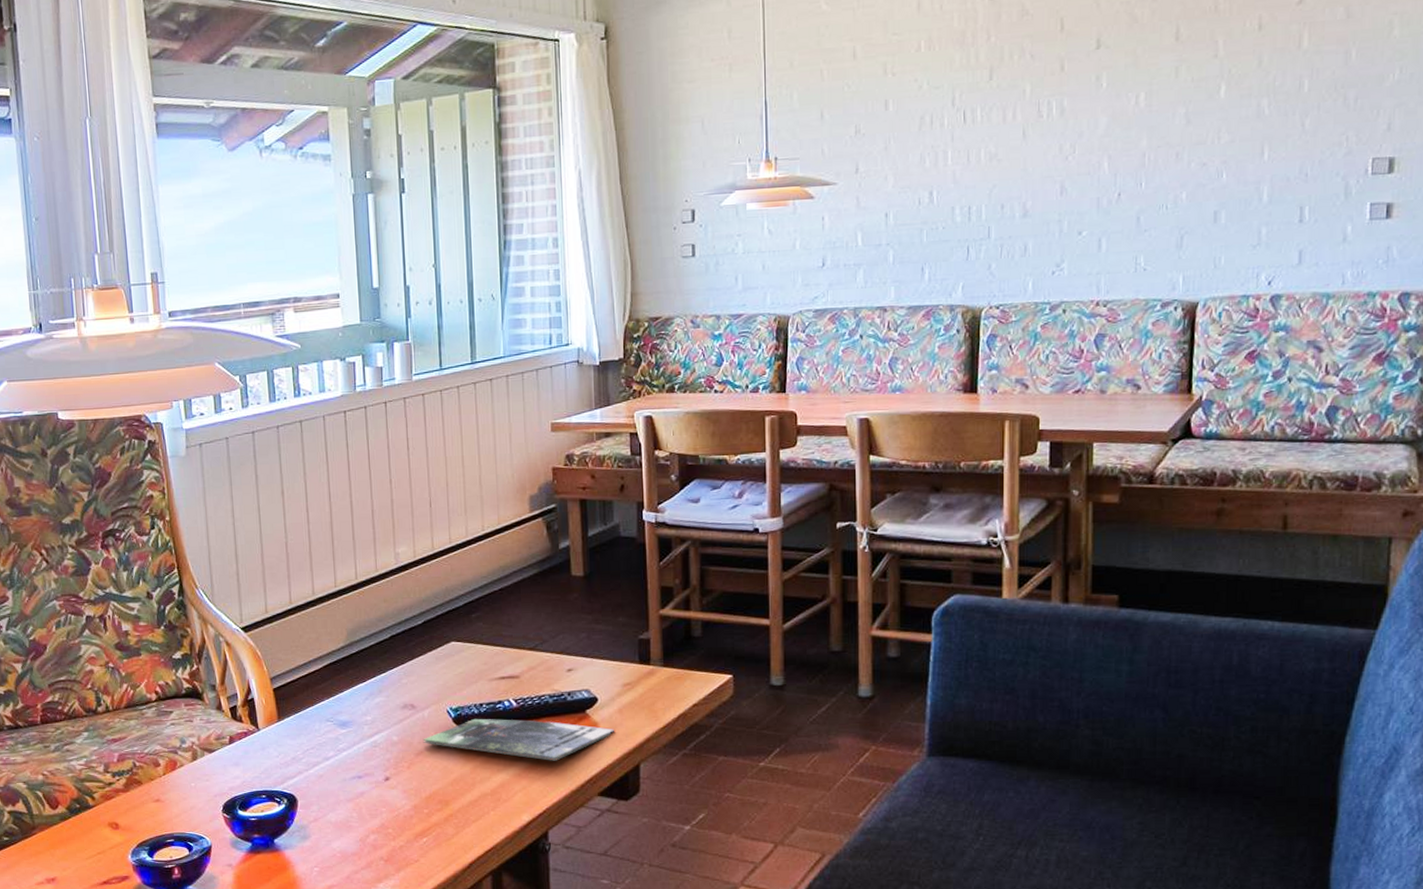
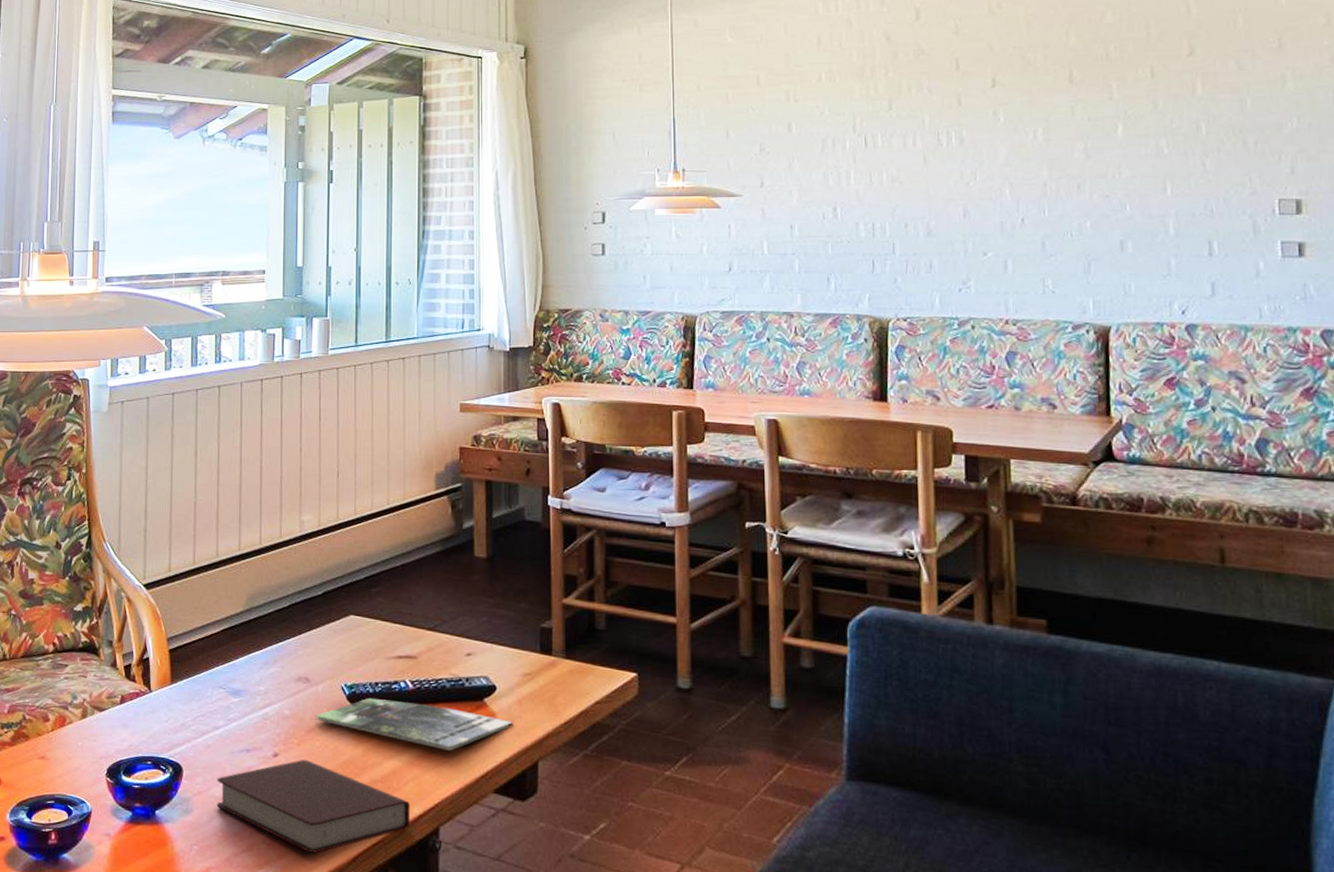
book: none [331,781,520,864] -> present [216,760,410,853]

